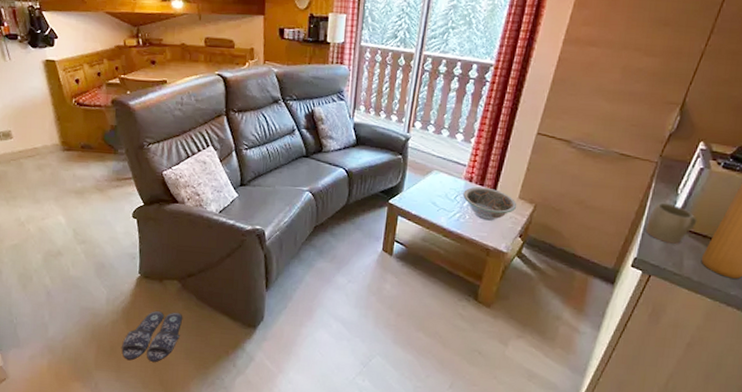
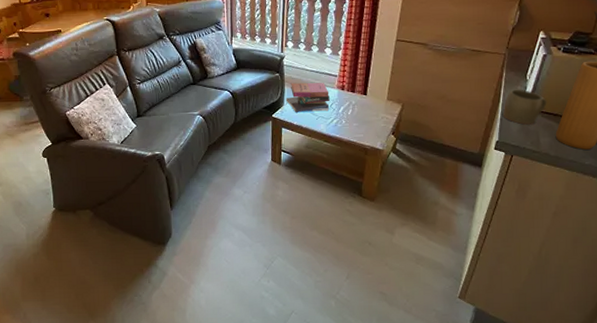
slippers: present [122,311,182,362] -> none [45,239,97,289]
books: none [406,167,455,204] -> present [285,82,330,112]
decorative bowl: present [463,186,517,221] -> none [338,93,387,123]

